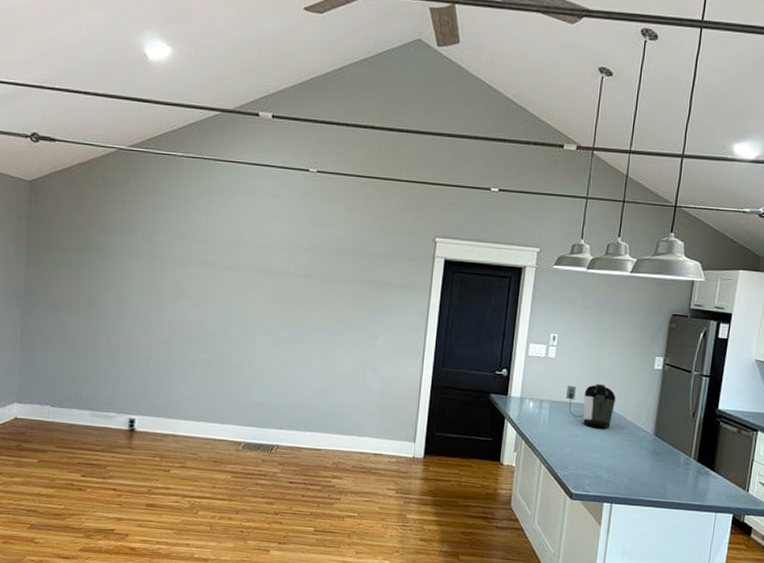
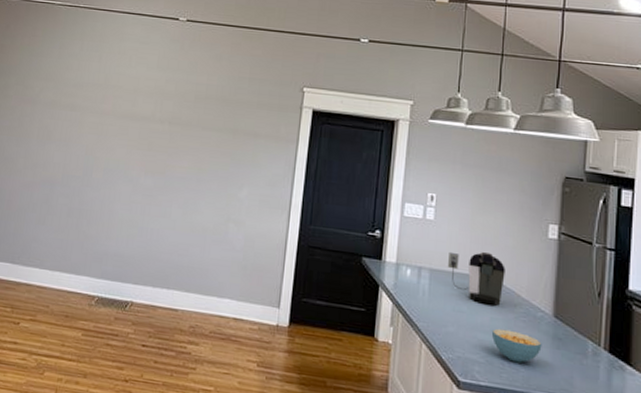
cereal bowl: none [601,448,643,475] -> present [491,328,542,363]

